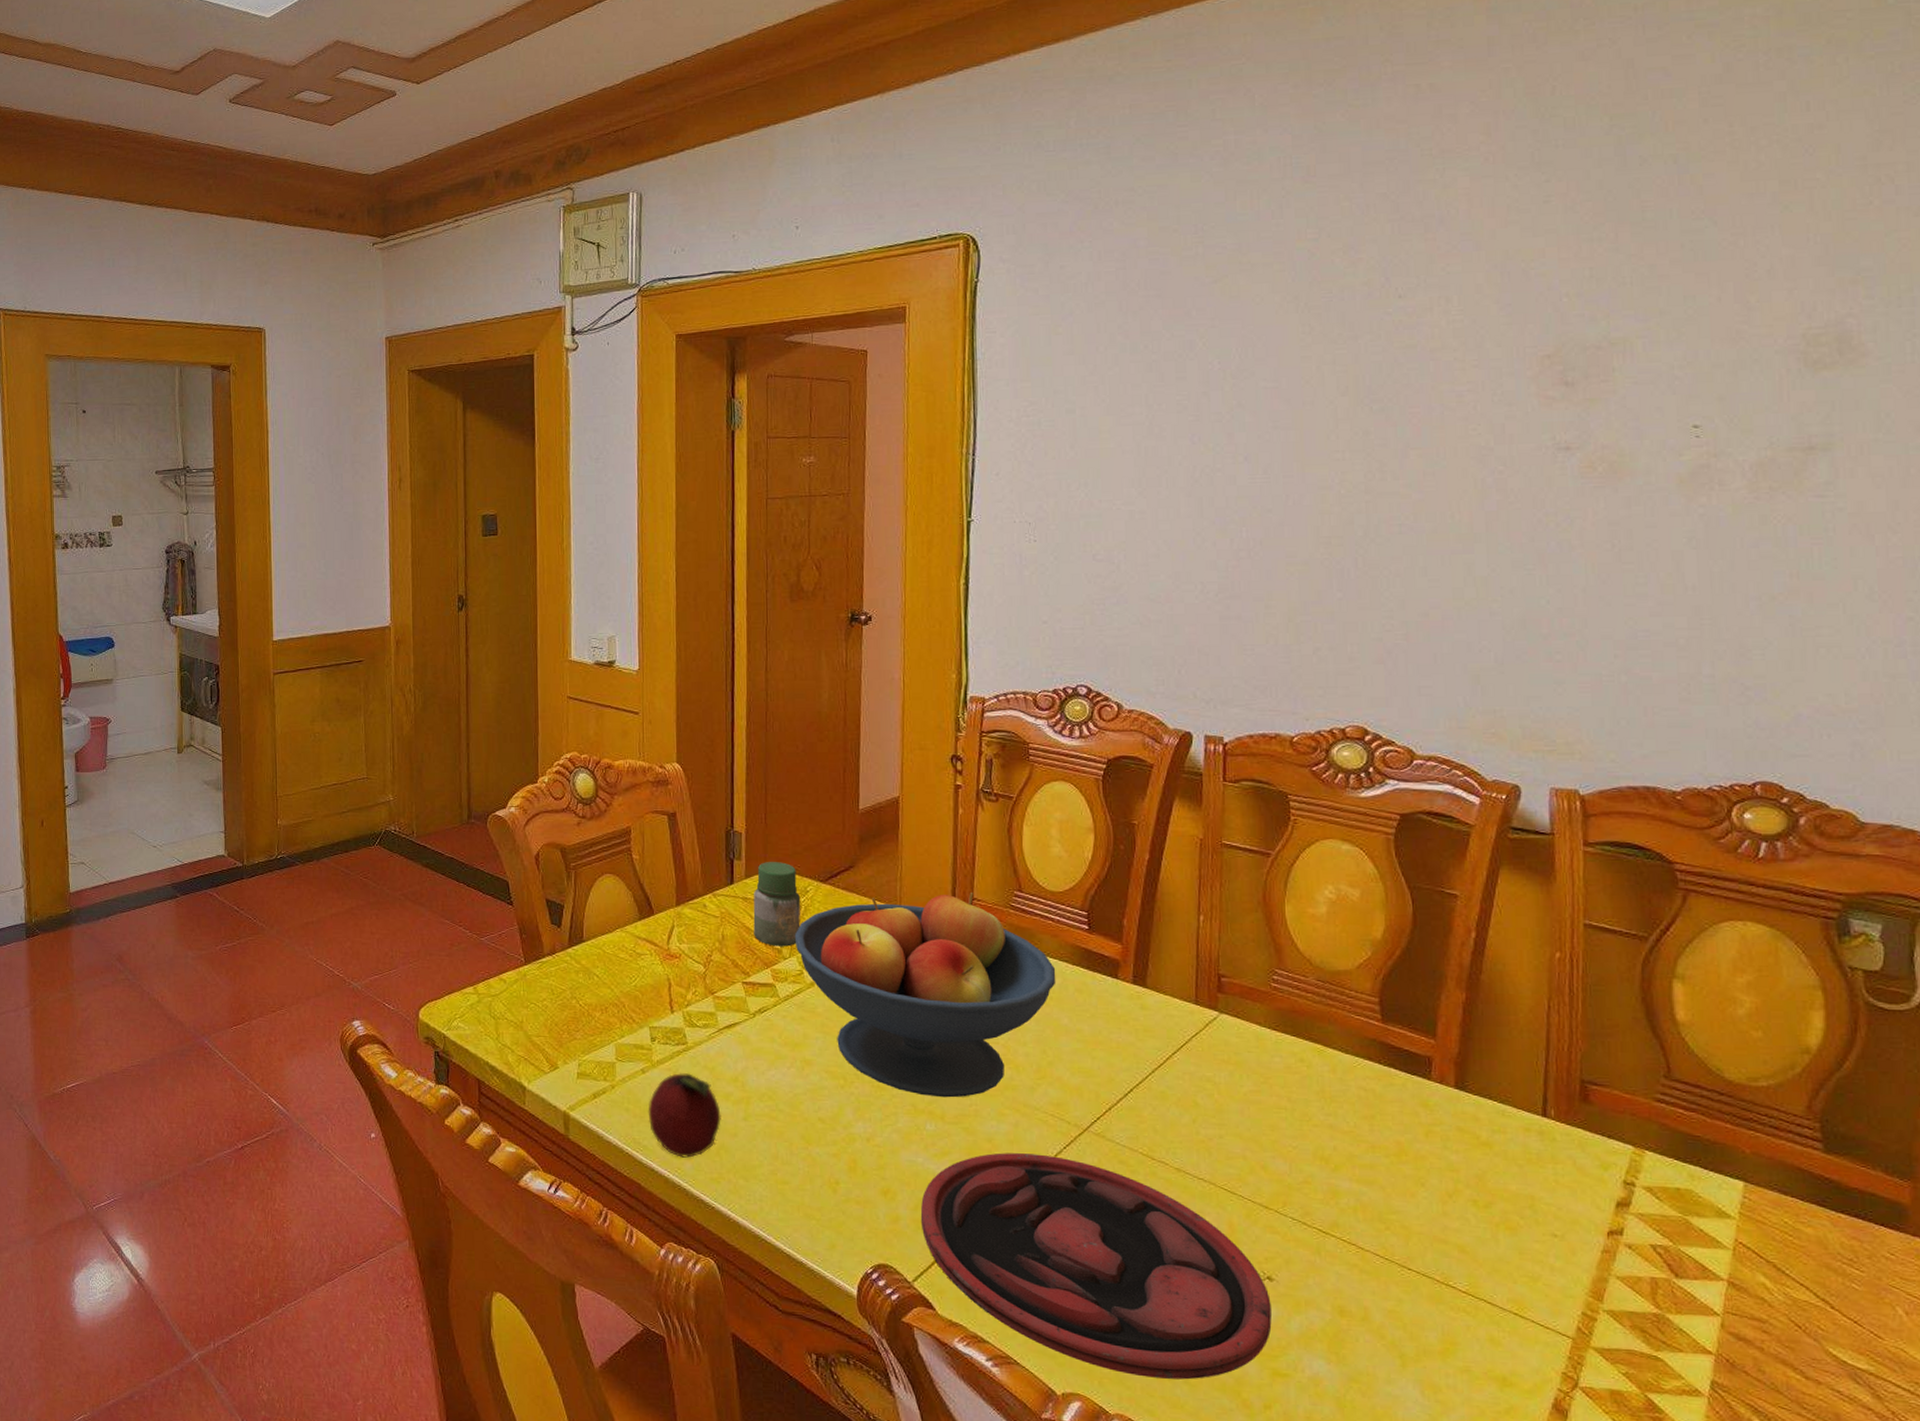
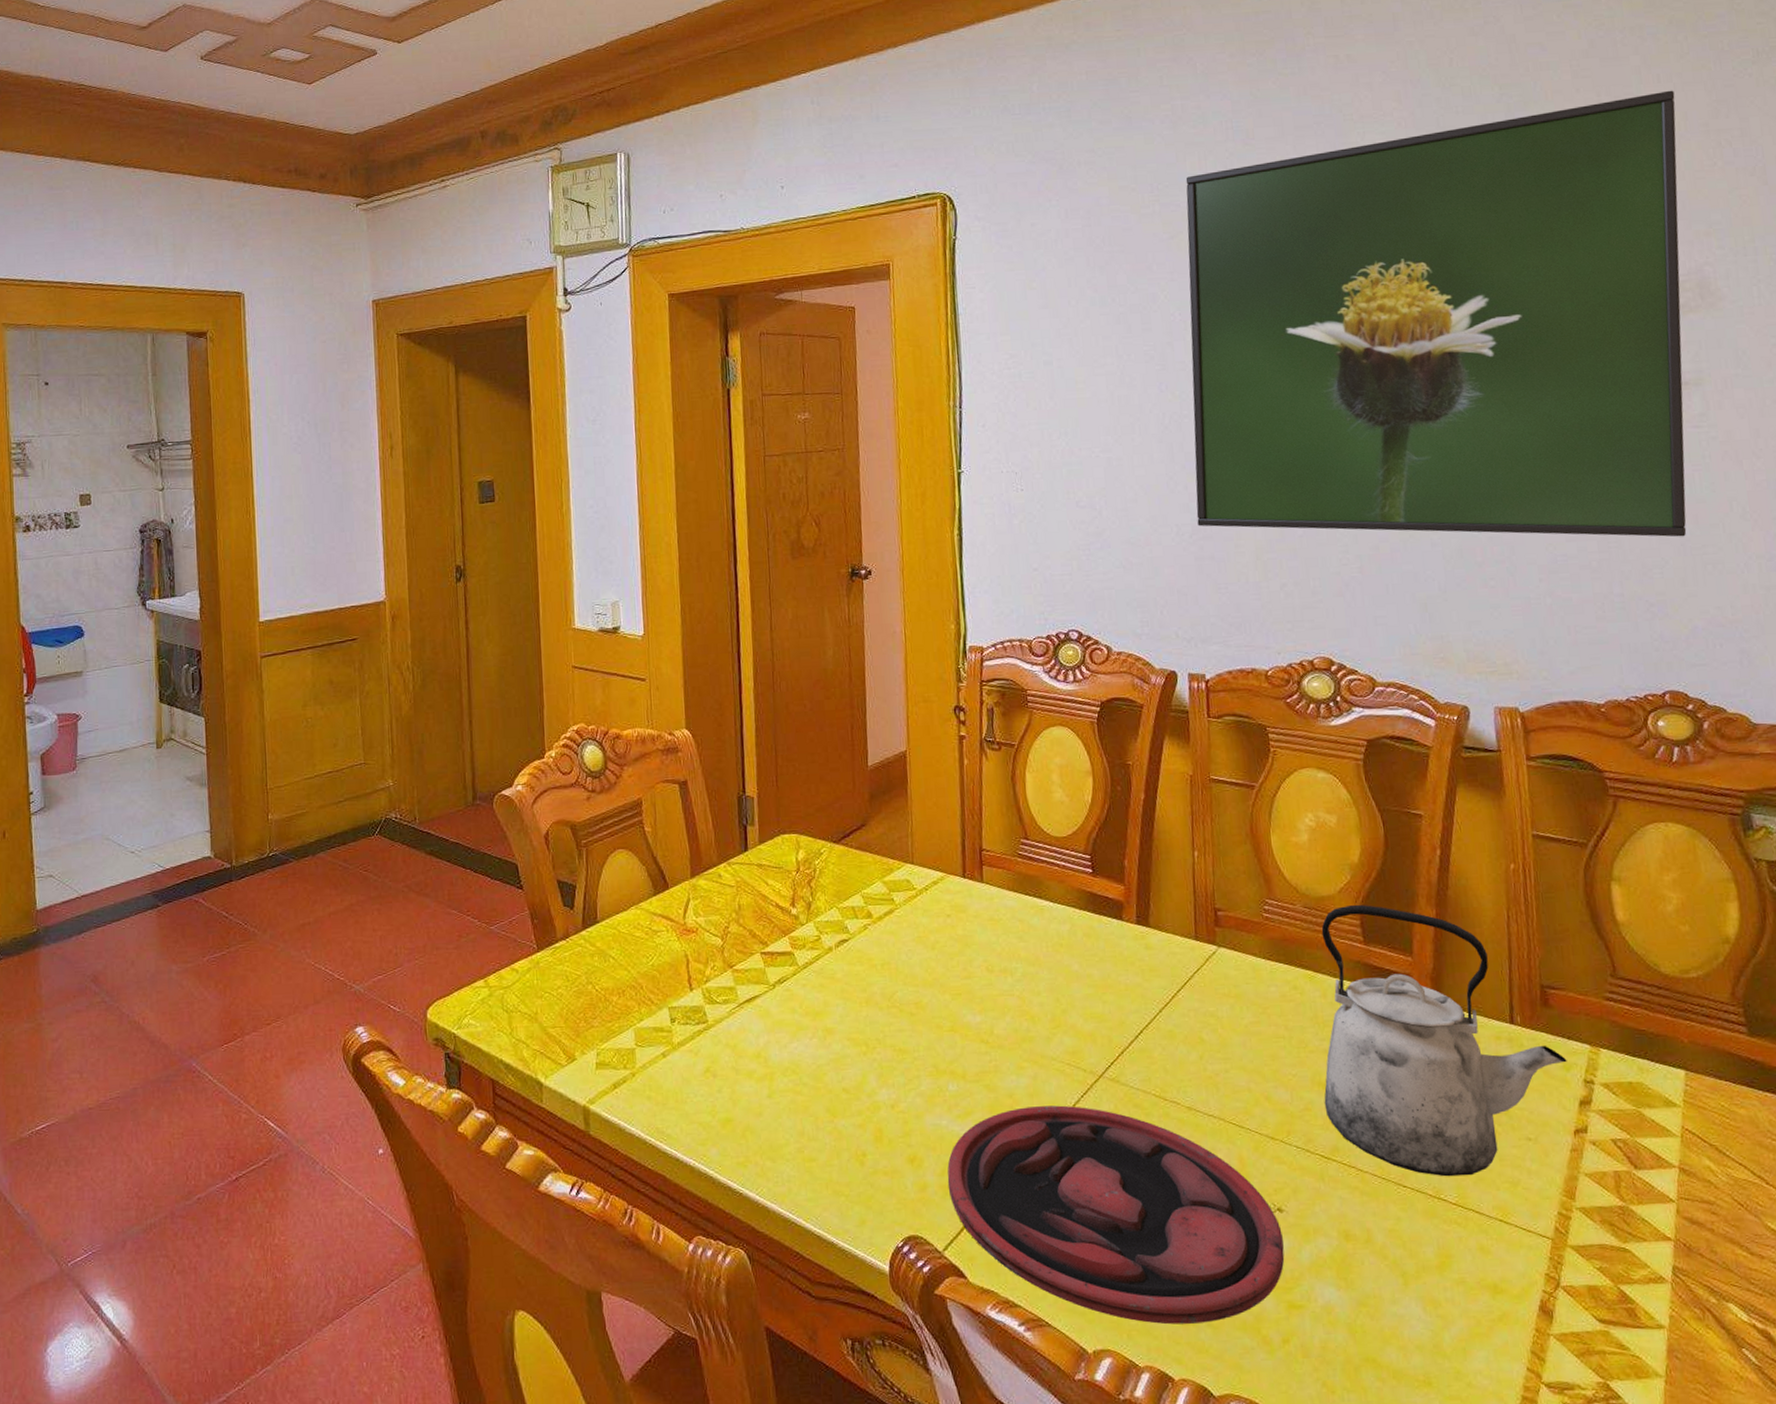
fruit: present [648,1073,721,1158] -> none [670,1053,745,1144]
jar: present [753,862,801,947] -> none [768,825,816,913]
fruit bowl: present [794,893,1056,1098] -> none [810,843,1065,1056]
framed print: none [1224,119,1827,616] -> present [1185,90,1687,537]
kettle: none [1326,981,1606,1266] -> present [1321,904,1567,1177]

